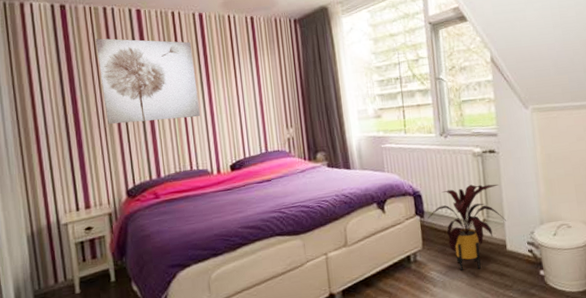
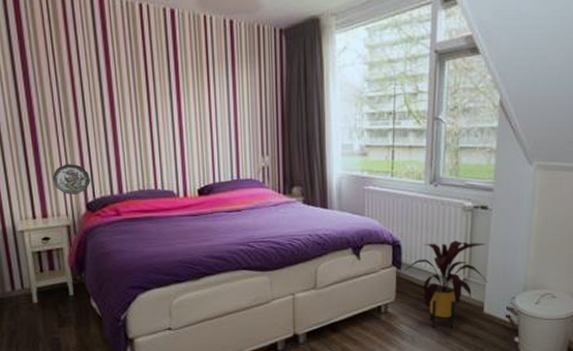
decorative plate: none [95,155,131,184] -> present [52,164,90,194]
wall art: present [96,38,201,124] -> none [52,27,168,132]

